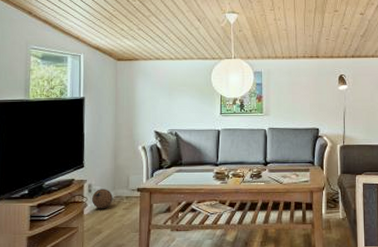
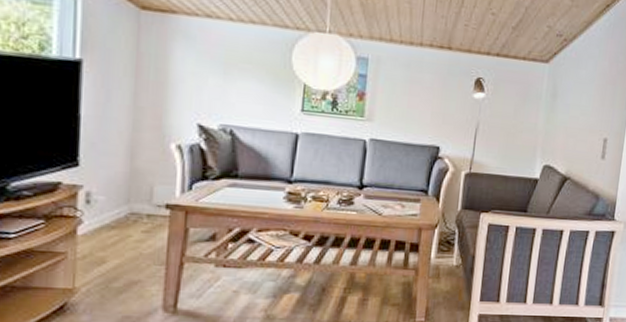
decorative ball: present [92,189,113,209] -> none [91,200,125,230]

